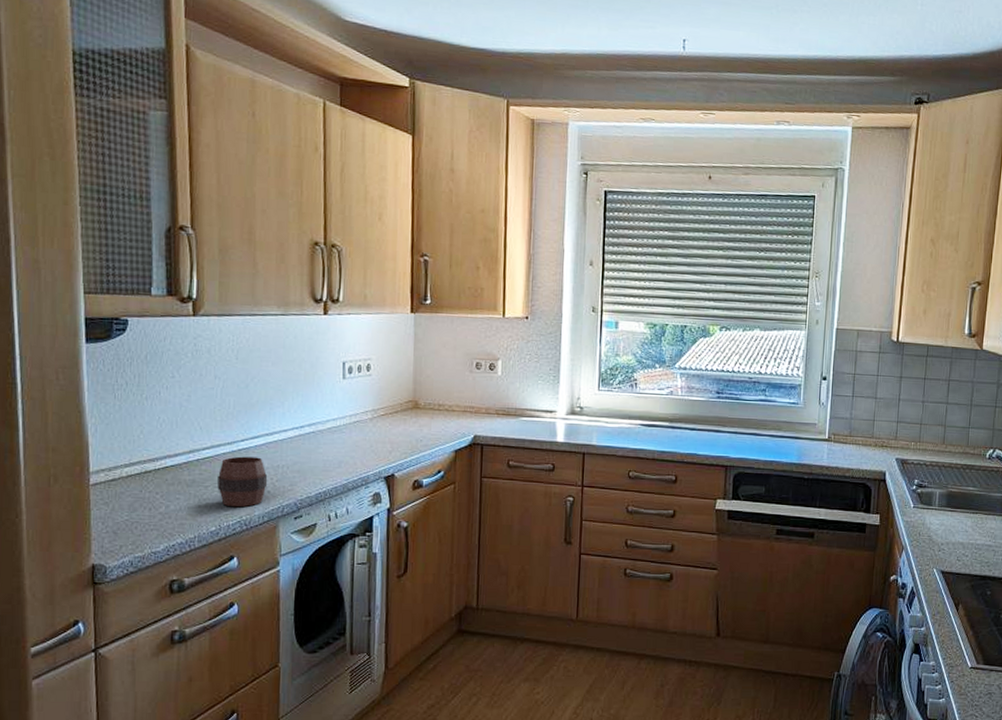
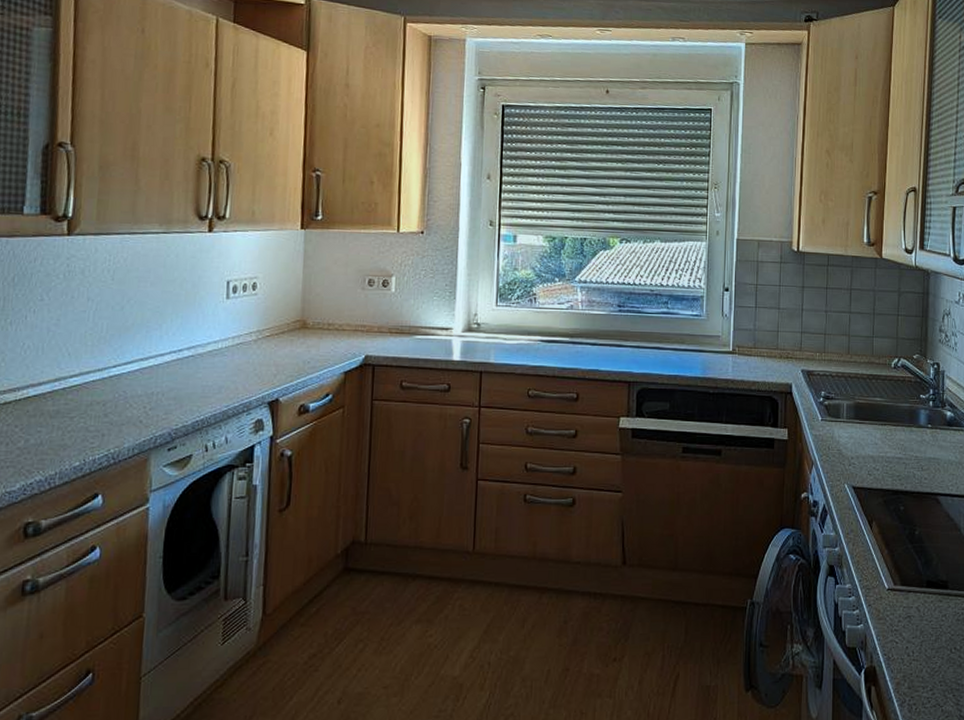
cup: present [217,456,268,507] -> none [84,384,141,440]

